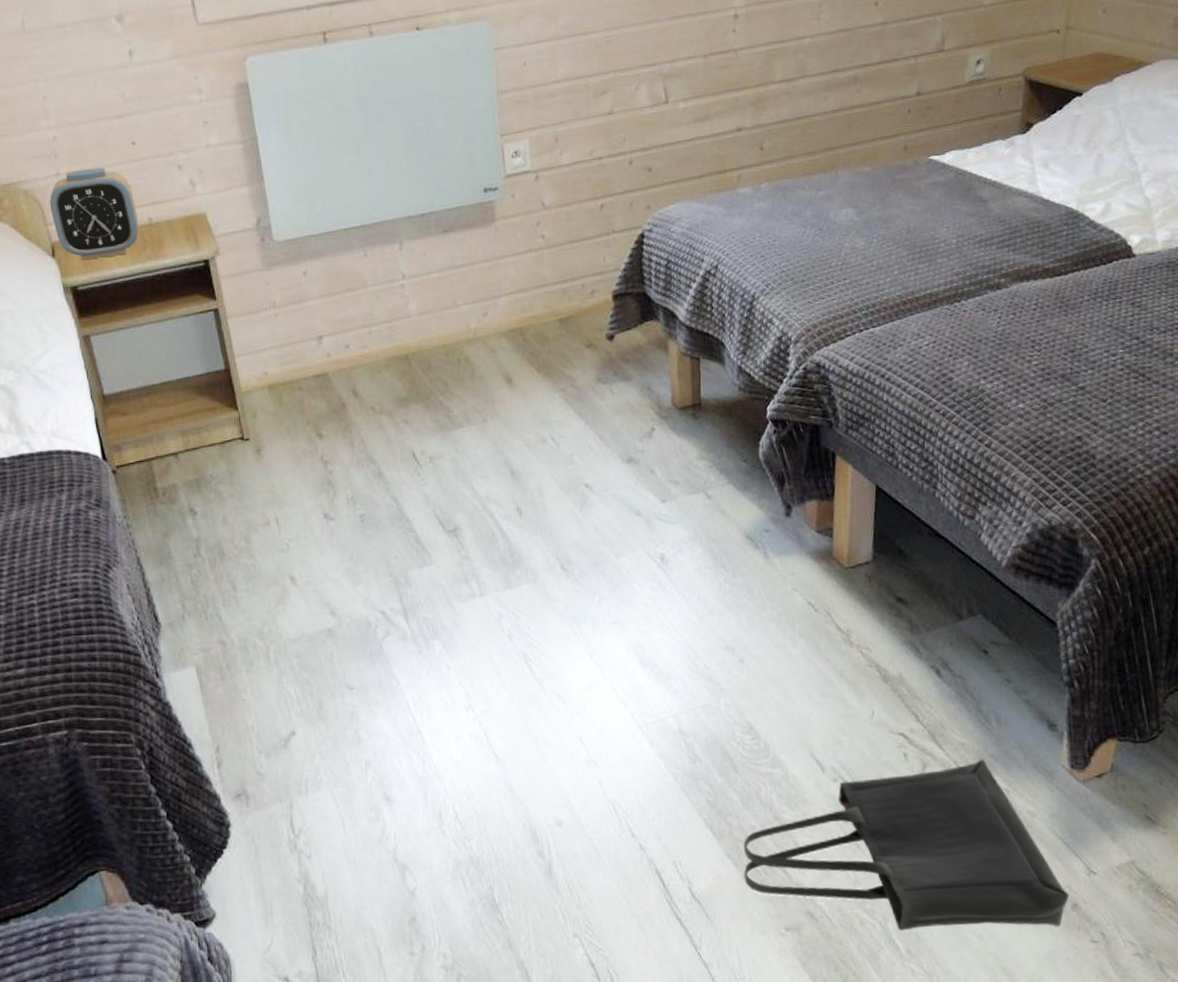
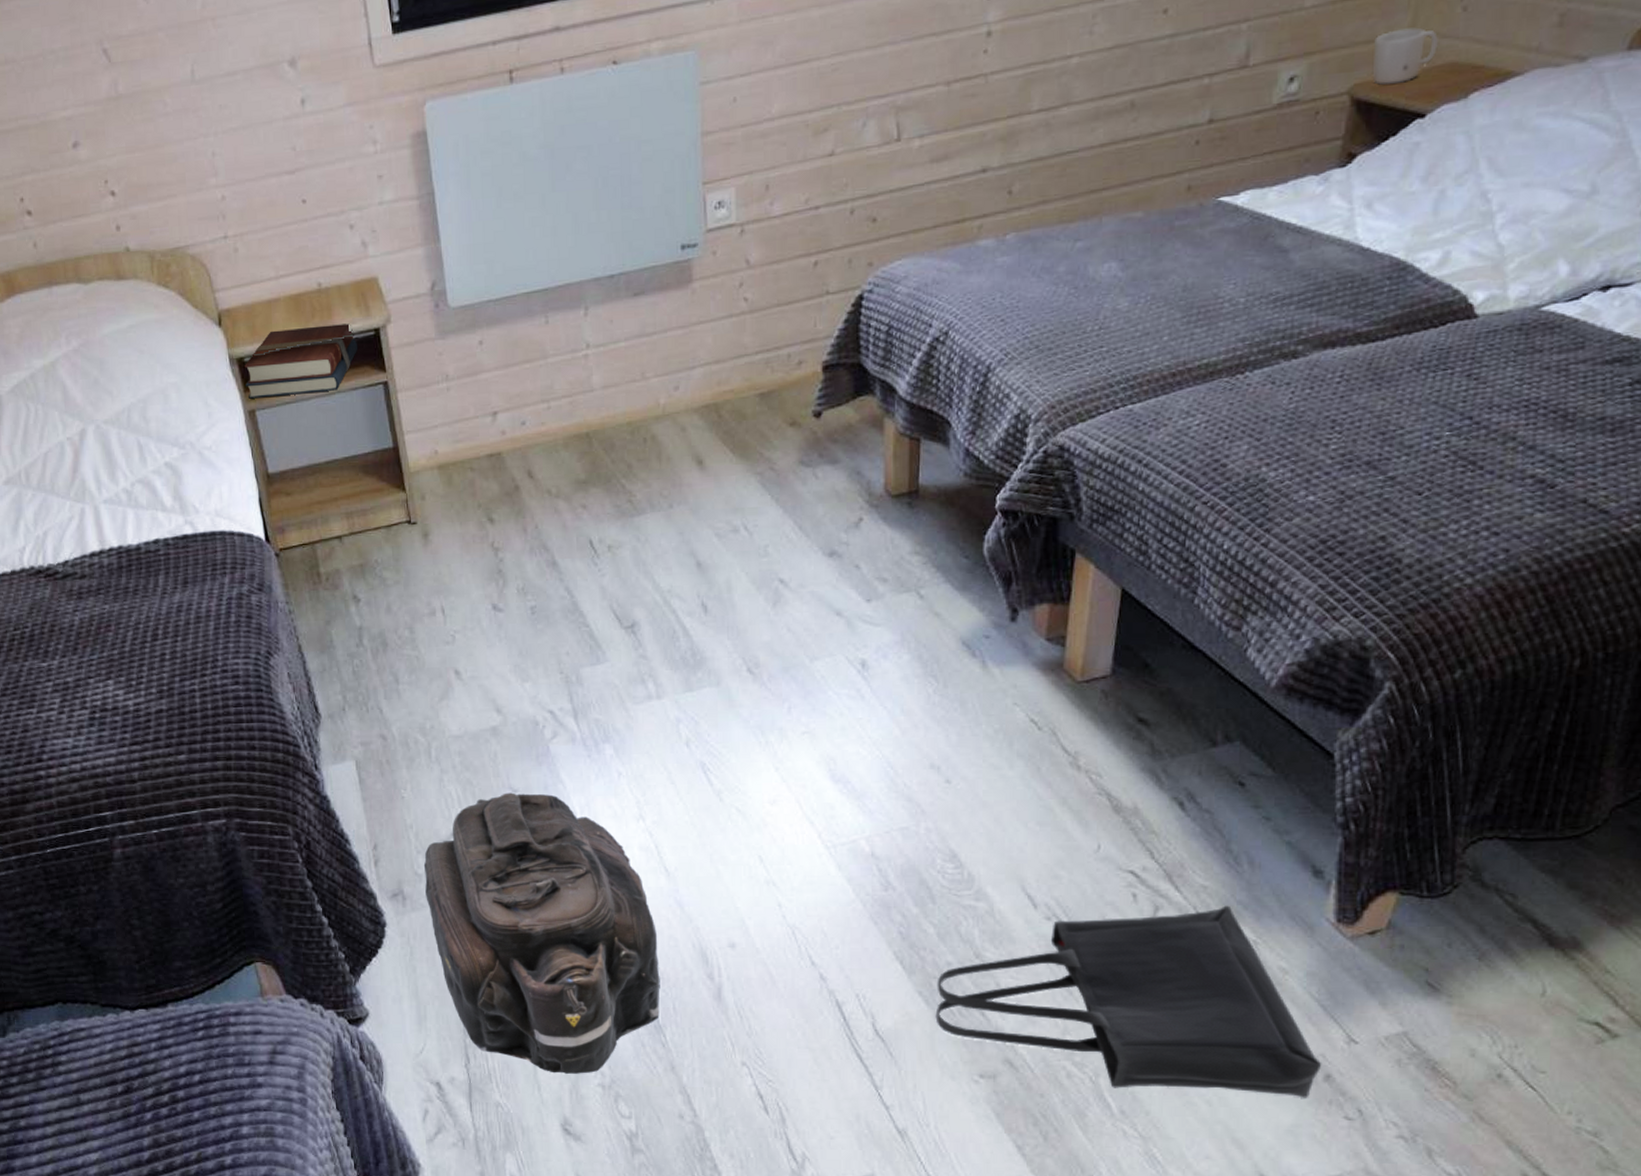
alarm clock: present [49,167,139,260] -> none [216,228,308,330]
books: none [78,255,189,325] -> present [245,323,358,399]
duffel bag: none [265,690,496,959] -> present [423,792,660,1074]
mug: none [1038,24,1087,70] -> present [1372,27,1438,86]

